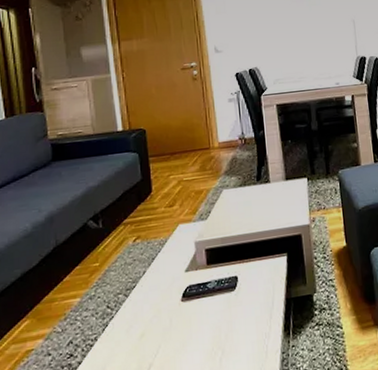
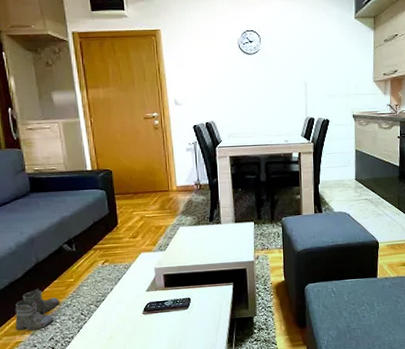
boots: none [25,277,82,345] -> present [15,288,61,338]

